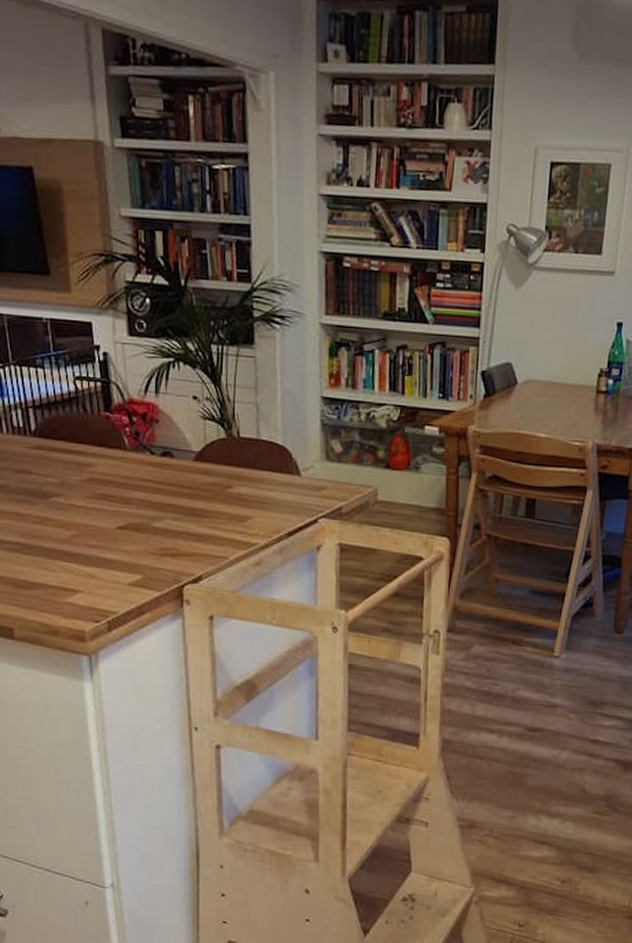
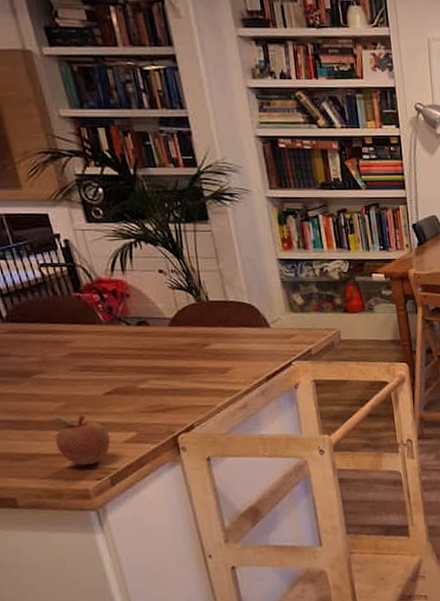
fruit: none [58,546,115,604] -> present [49,414,111,466]

